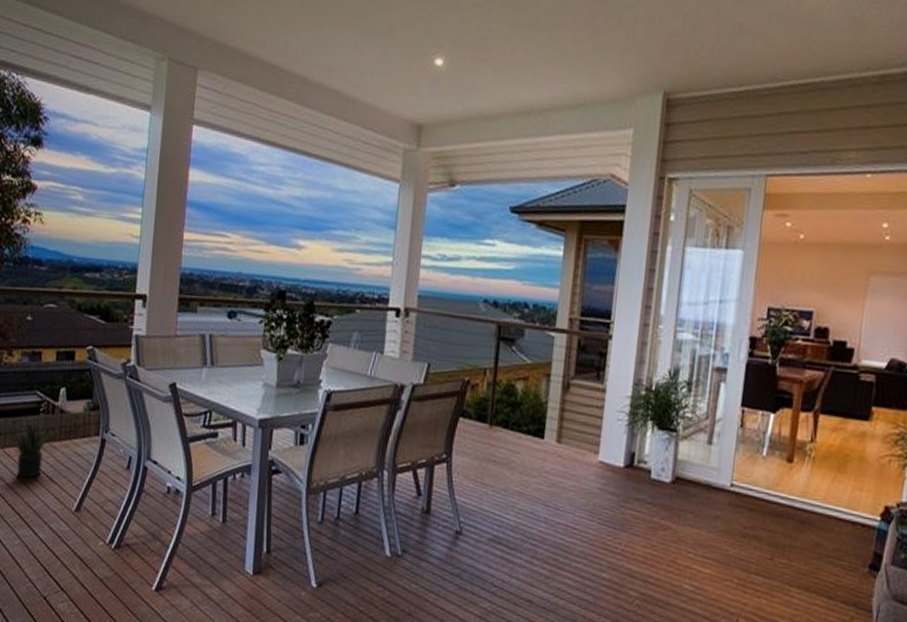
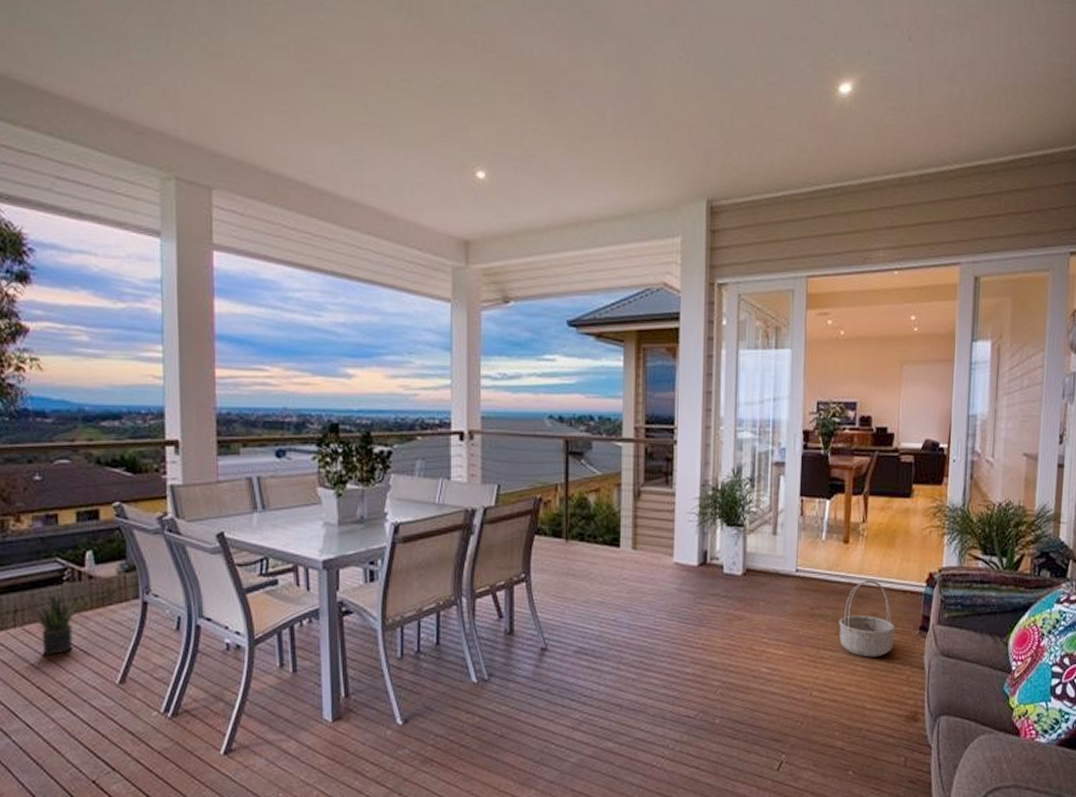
basket: none [774,505,841,592] -> present [839,580,896,657]

